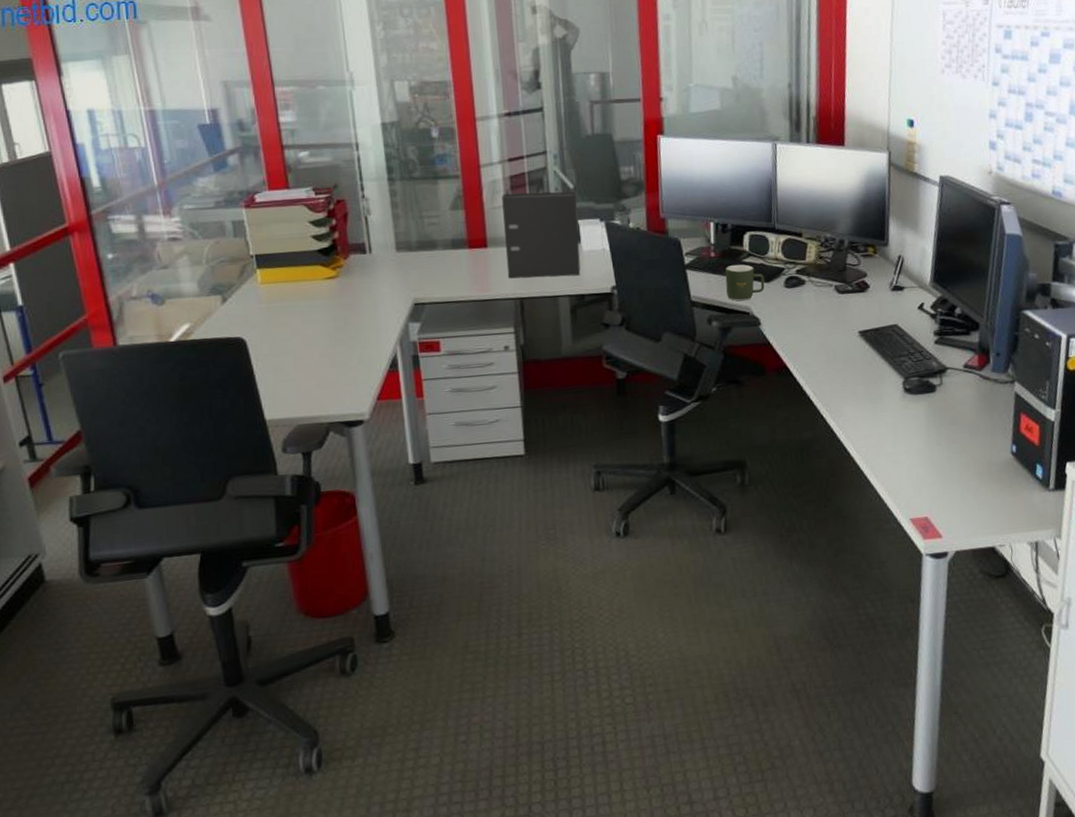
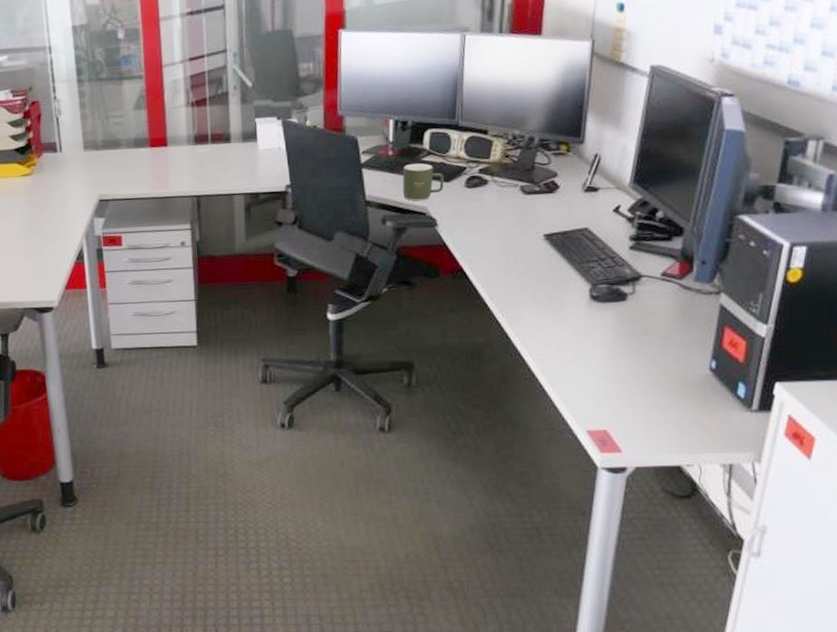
binder: present [502,191,581,279] -> none [182,89,256,177]

